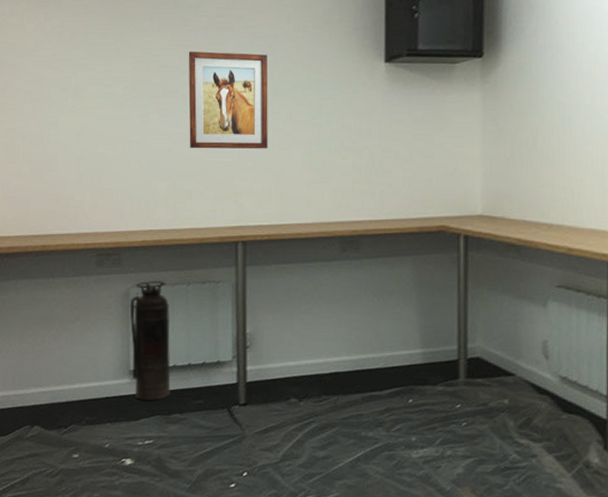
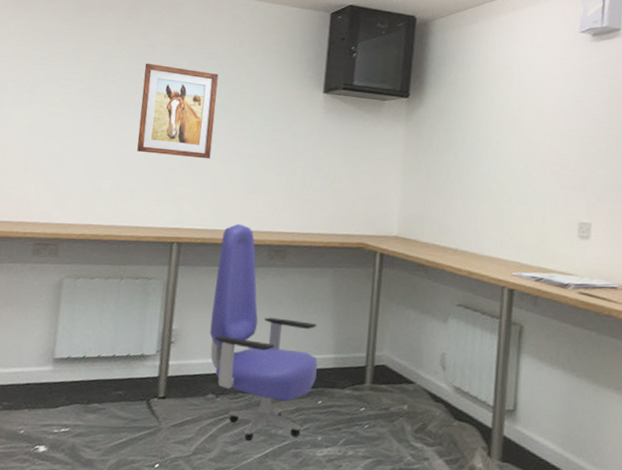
fire extinguisher: present [129,280,171,400] -> none [56,272,101,389]
office chair: none [286,216,404,446] -> present [210,223,318,442]

